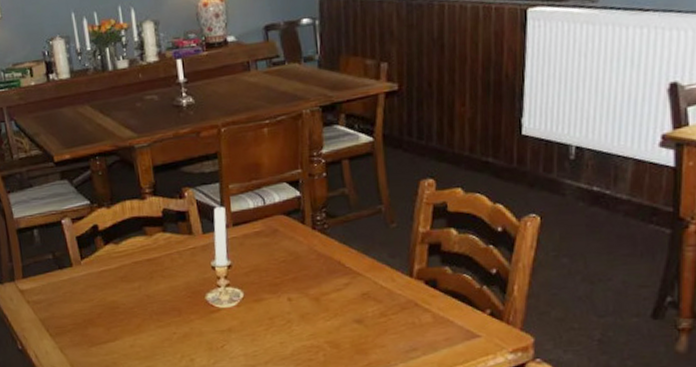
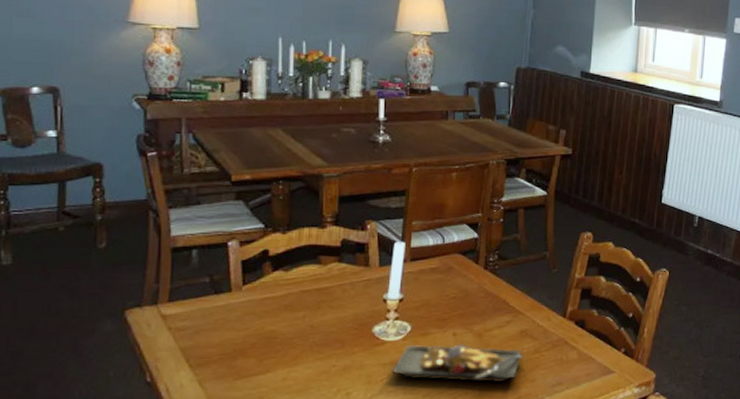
plate: none [231,309,369,349] -> present [392,344,524,383]

